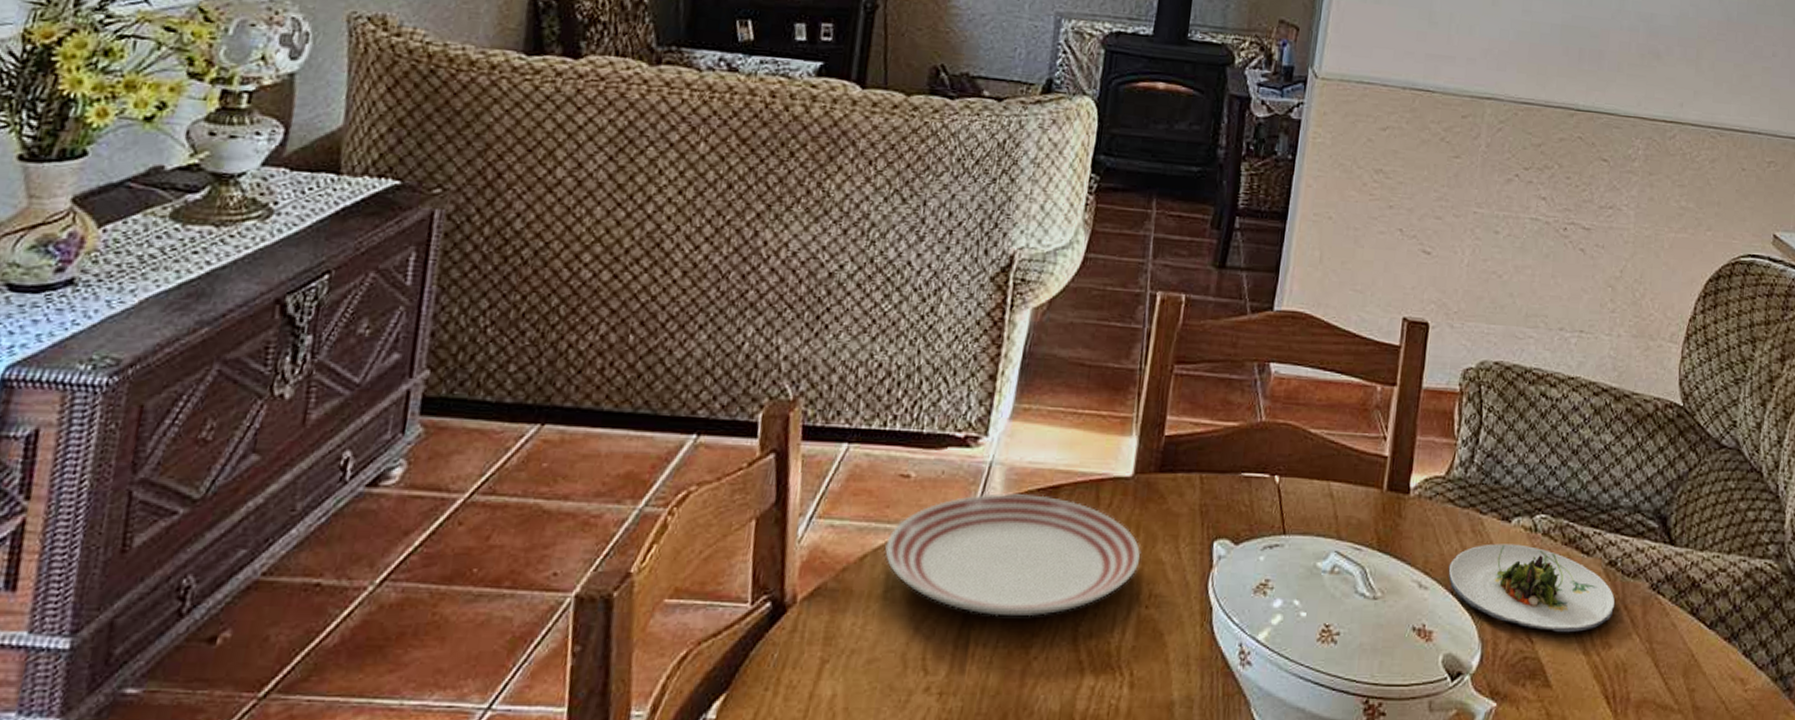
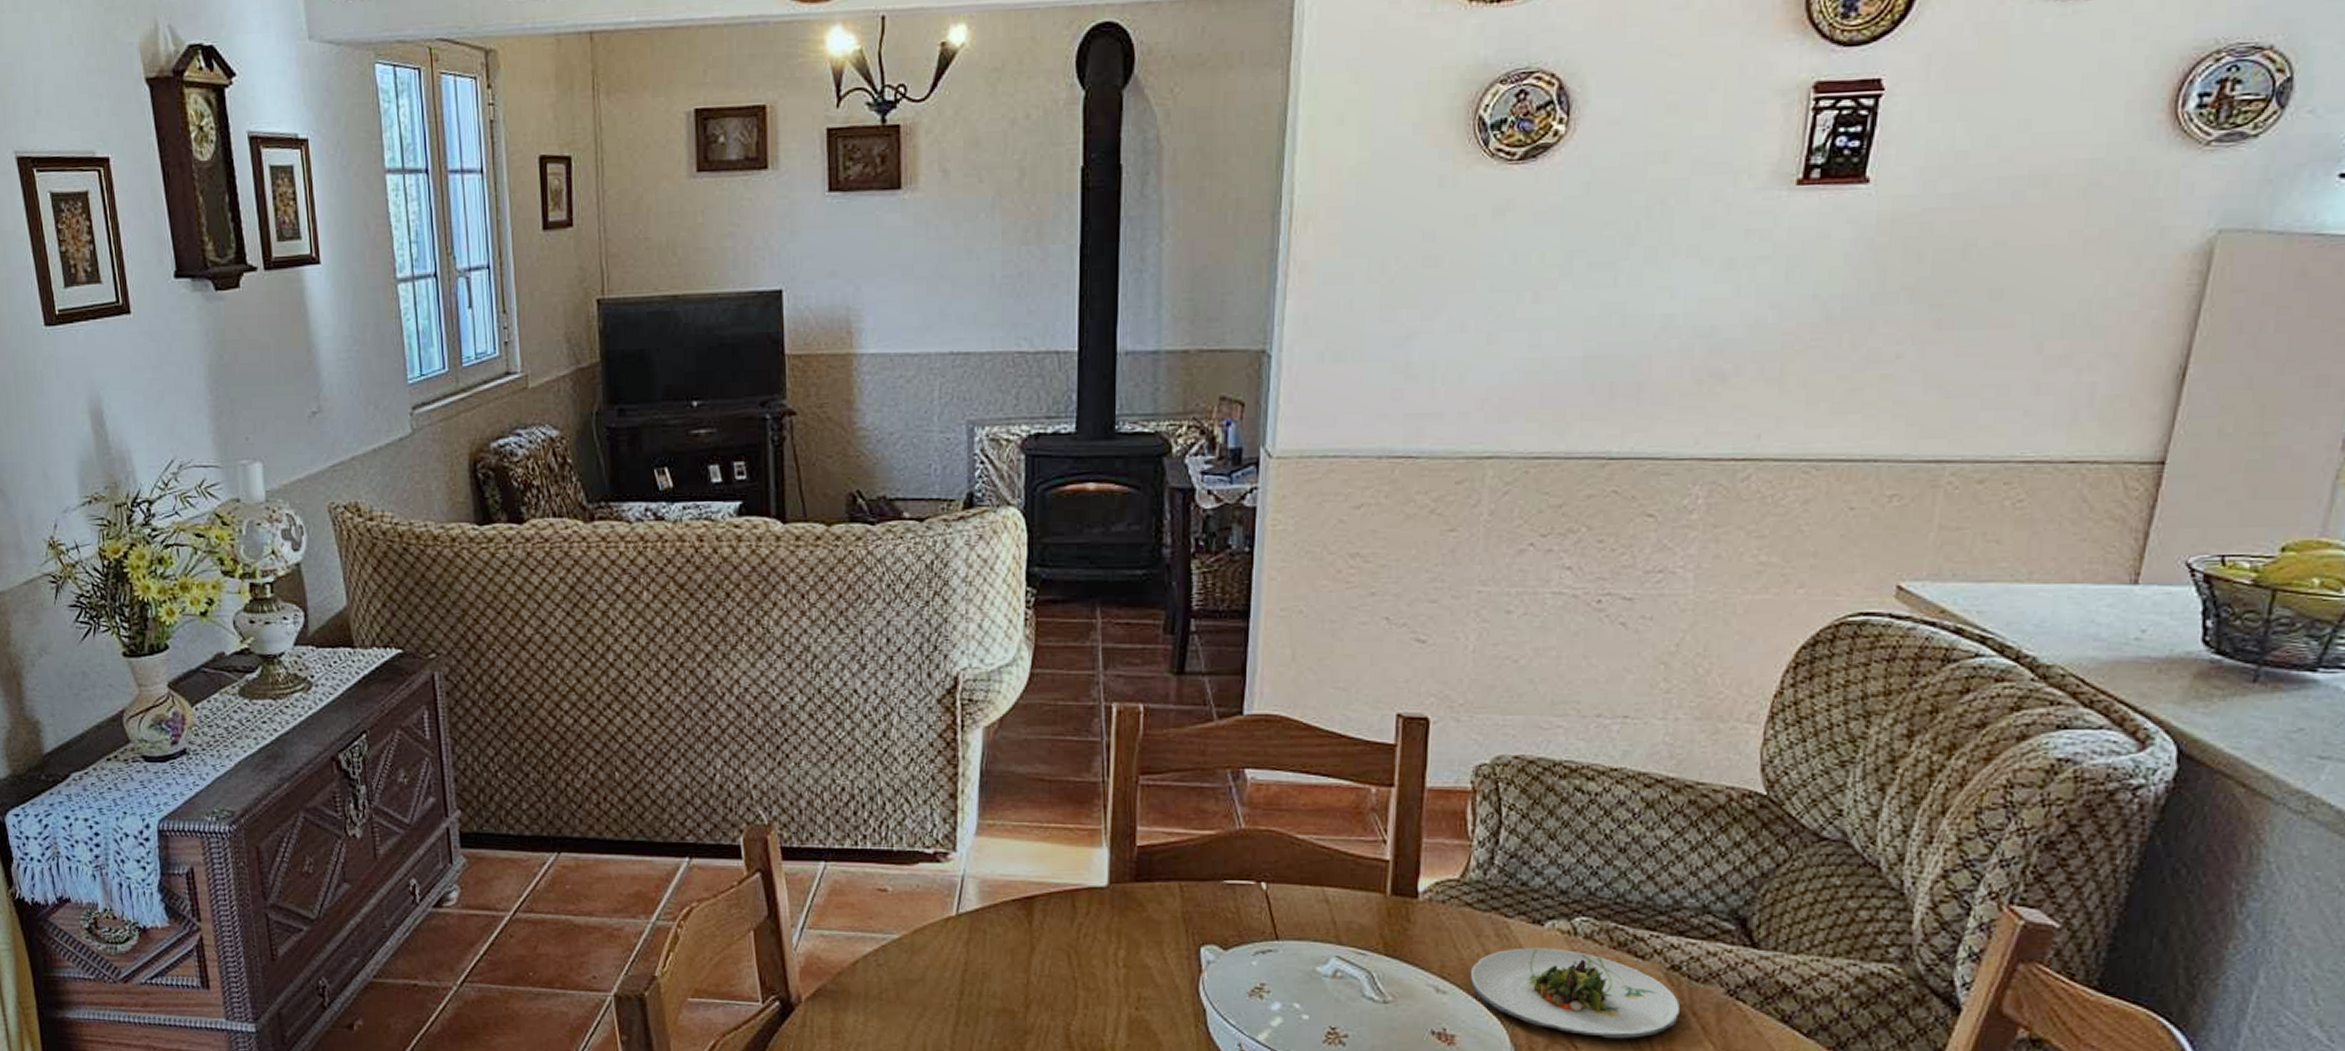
dinner plate: present [885,493,1141,617] -> none [874,904,1125,1017]

